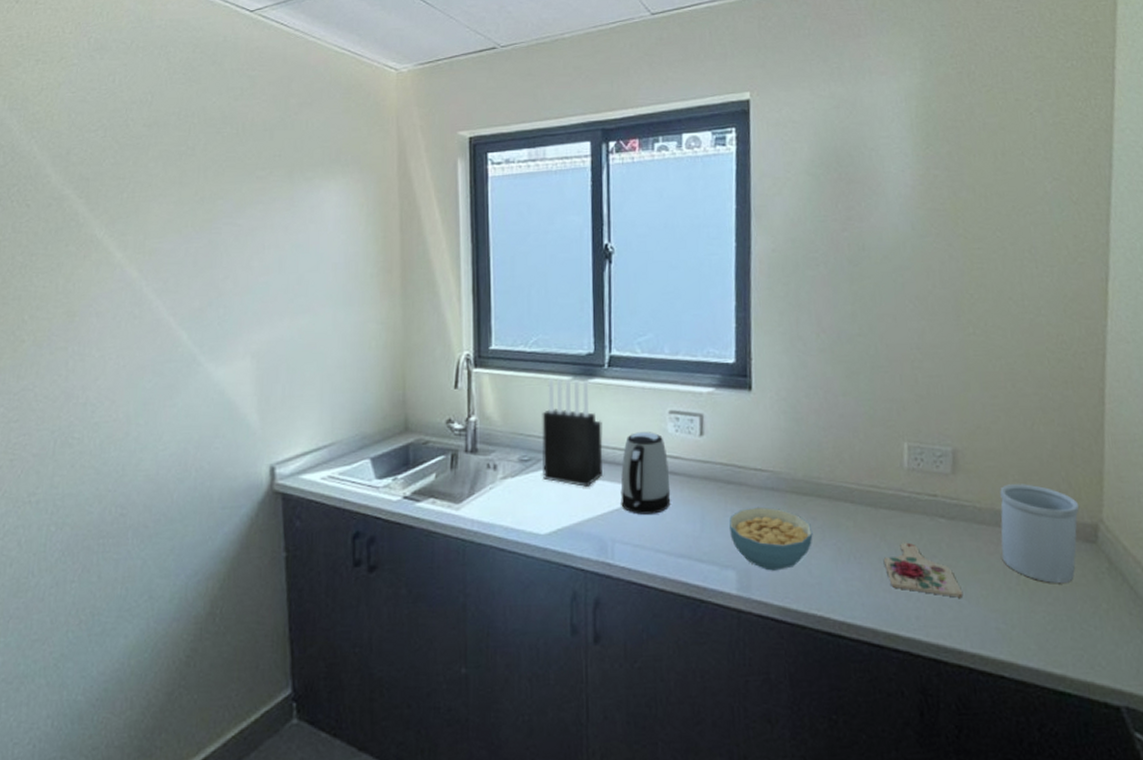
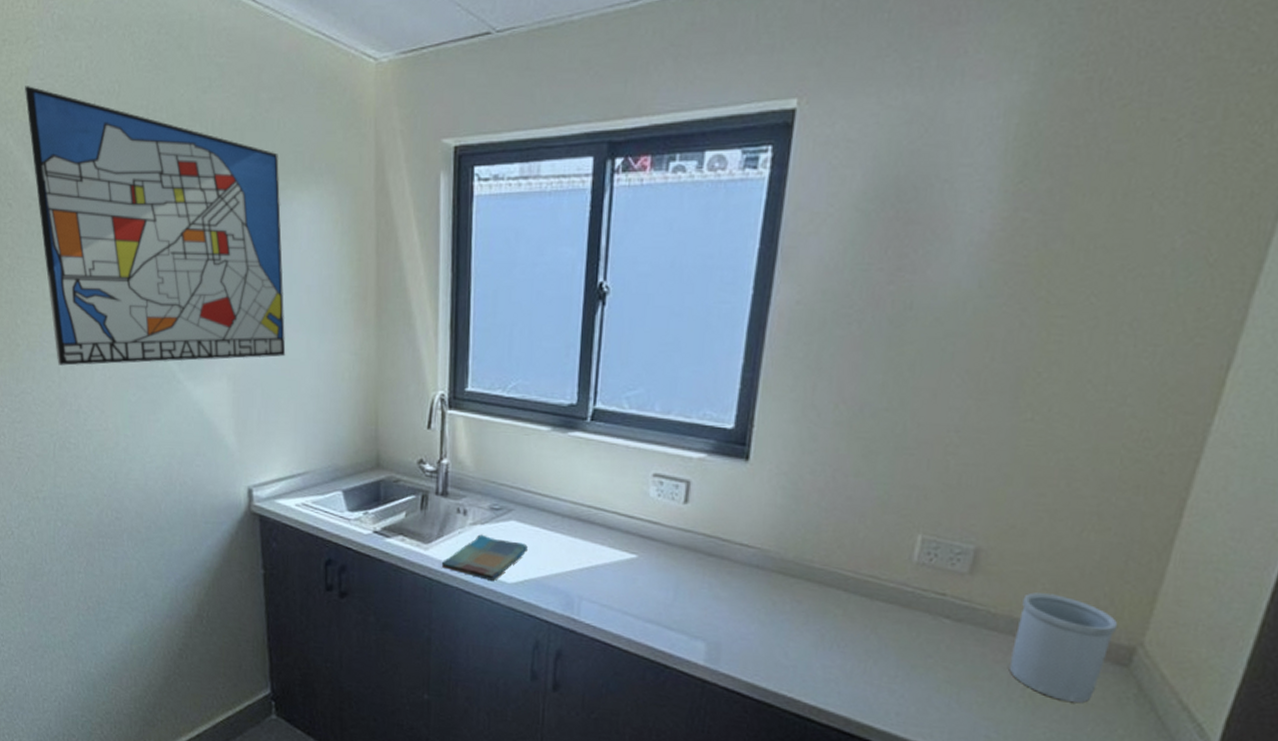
wall art: none [54,98,312,358] -> present [25,86,286,366]
dish towel: none [473,487,558,534] -> present [441,534,528,581]
knife block: present [542,378,603,487] -> none [513,427,579,542]
kettle: present [620,432,671,515] -> none [592,492,647,577]
cereal bowl: present [729,506,813,571] -> none [704,582,796,649]
cutting board: present [883,542,963,598] -> none [870,637,955,701]

